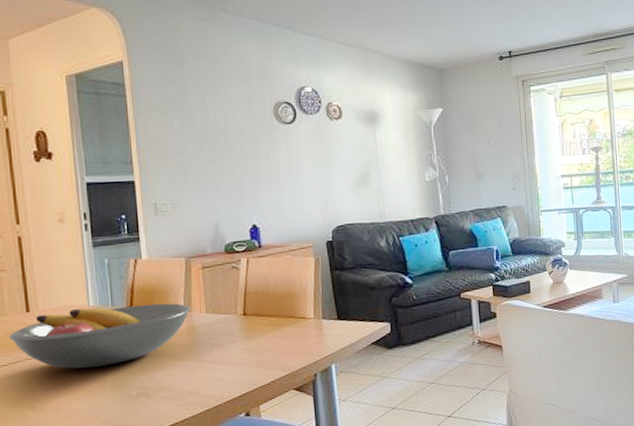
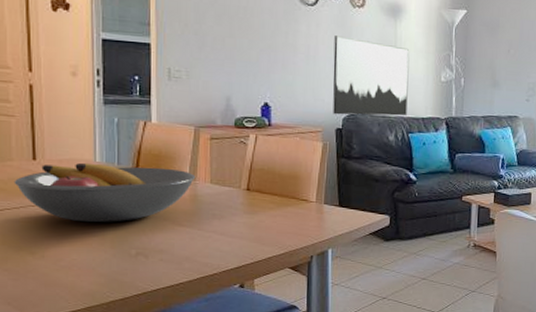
wall art: none [315,149,395,228] -> present [333,35,410,116]

